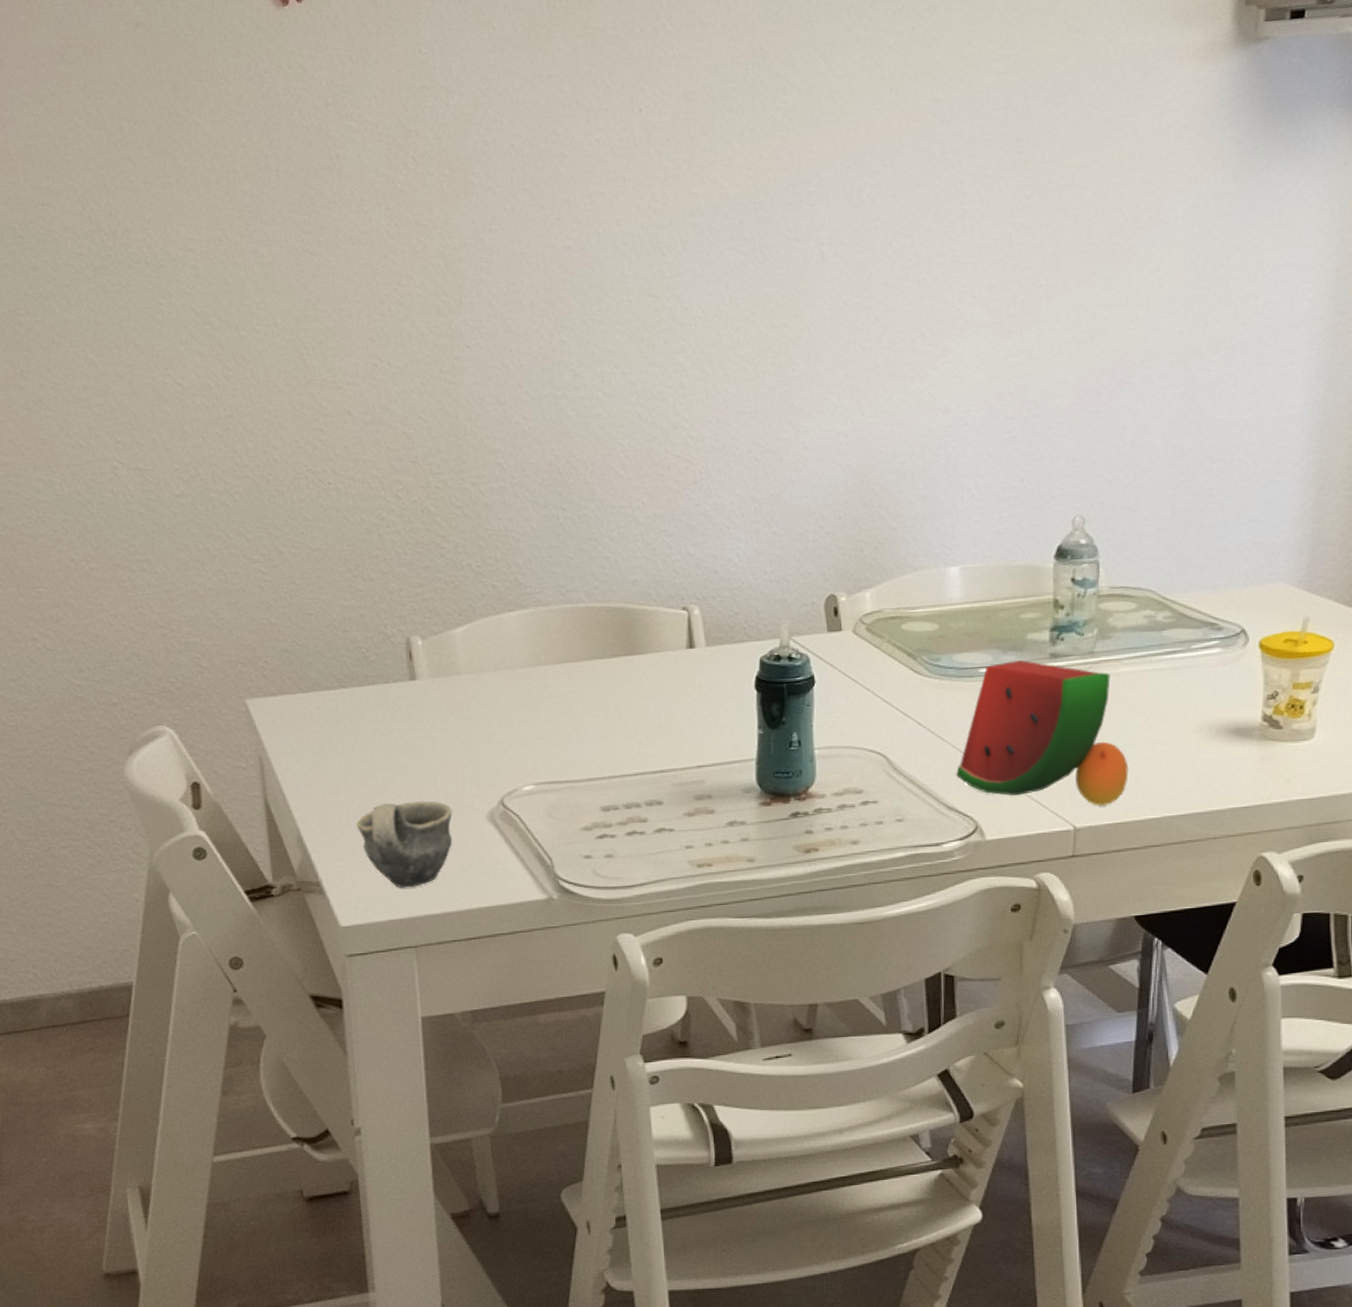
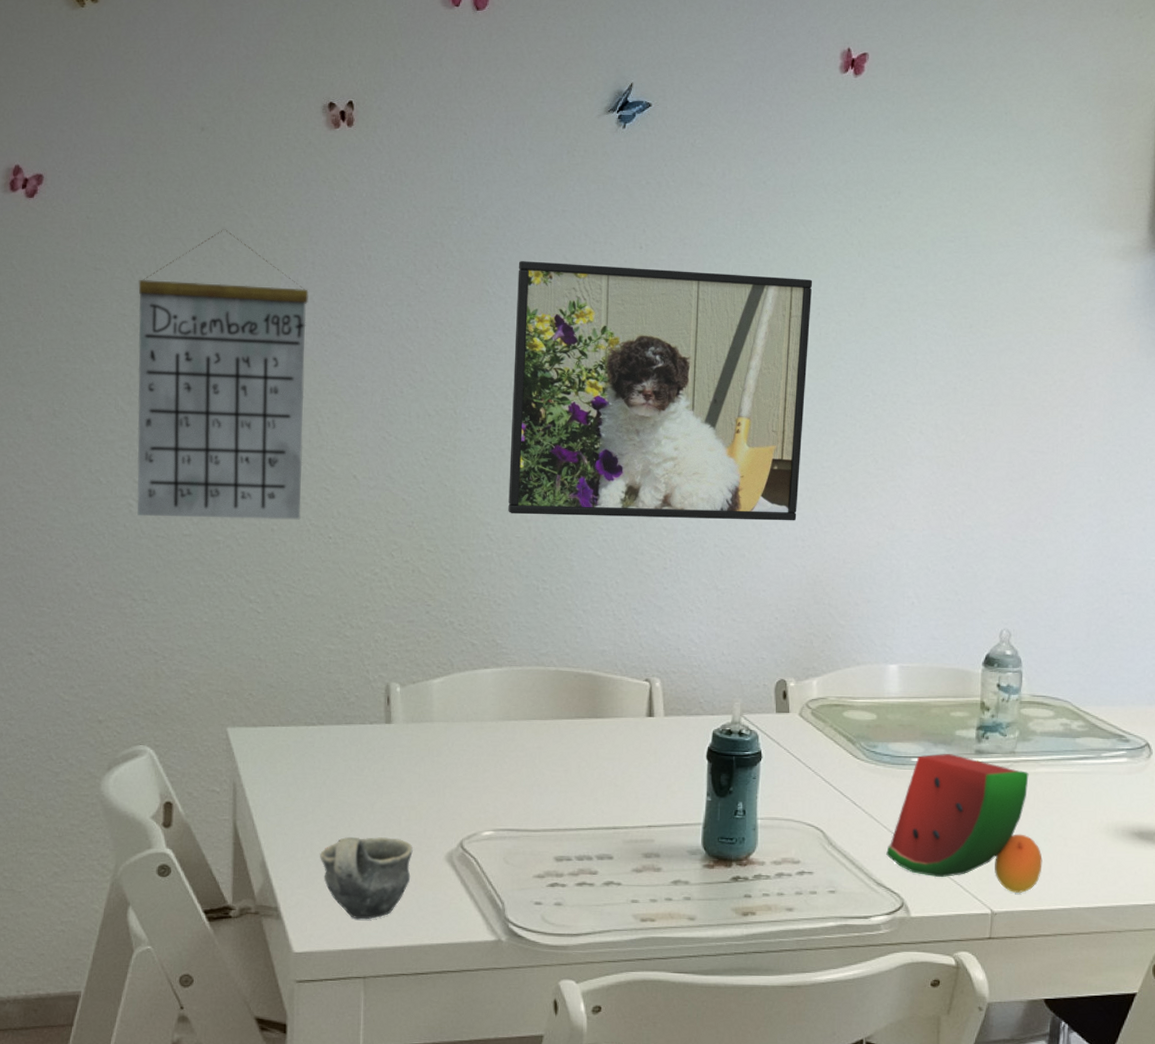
calendar: none [91,141,296,480] -> present [136,229,309,520]
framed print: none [504,126,840,438] -> present [508,261,813,521]

